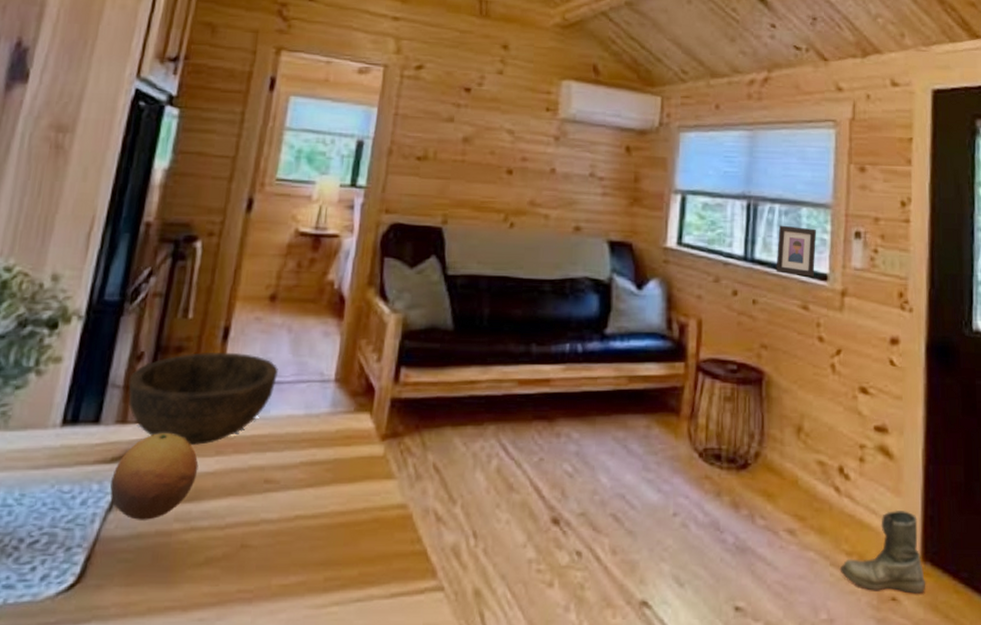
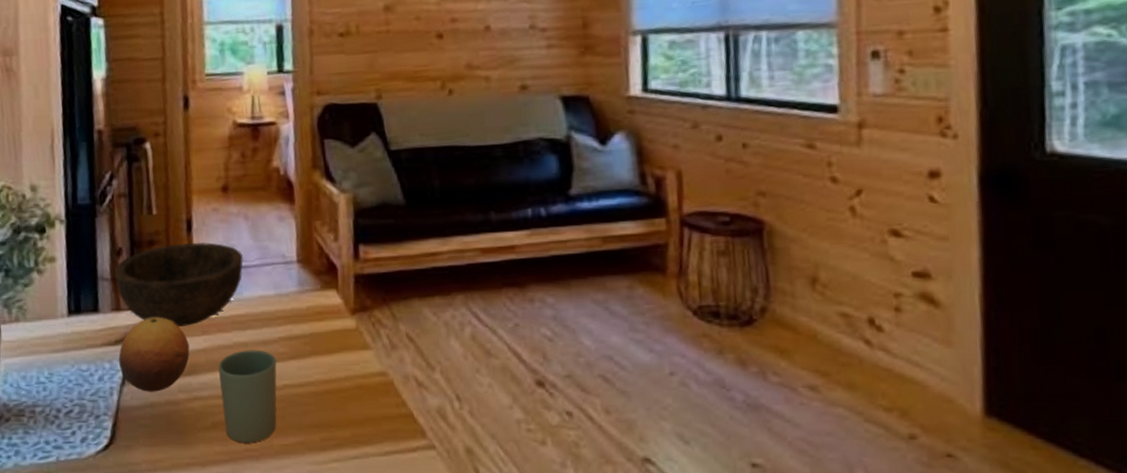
mug: none [219,475,293,582] -> present [218,350,277,443]
picture frame: present [776,225,817,278] -> none [768,54,820,112]
boot: present [839,509,926,594] -> none [876,361,992,450]

